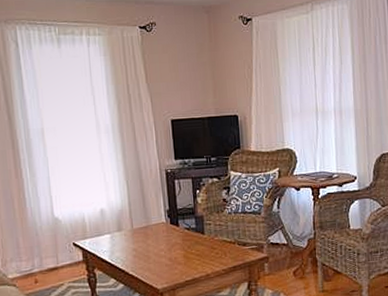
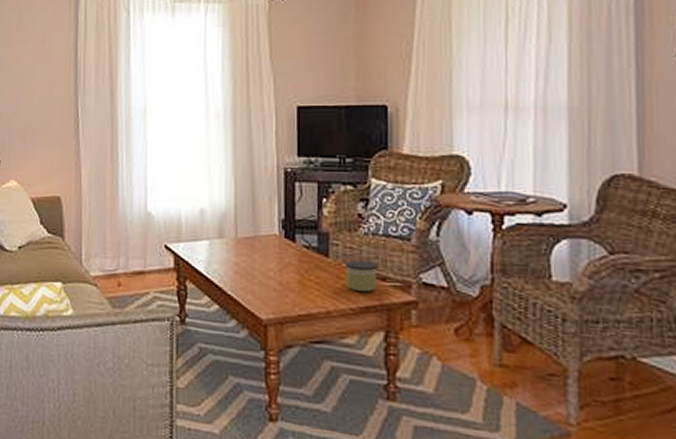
candle: none [216,233,240,257] -> present [344,260,377,293]

